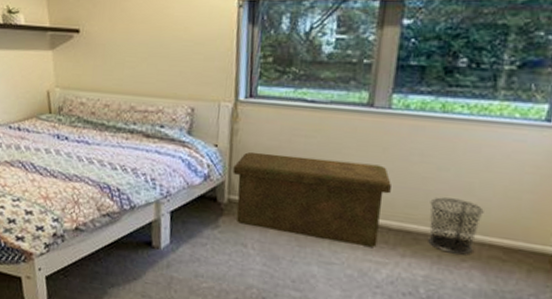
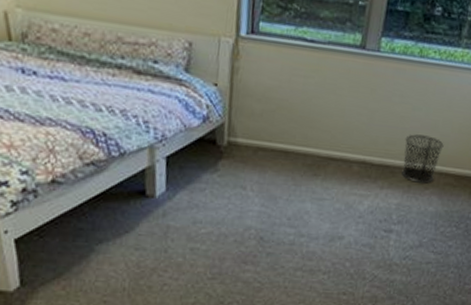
storage bench: present [233,152,391,247] -> none [233,92,376,182]

